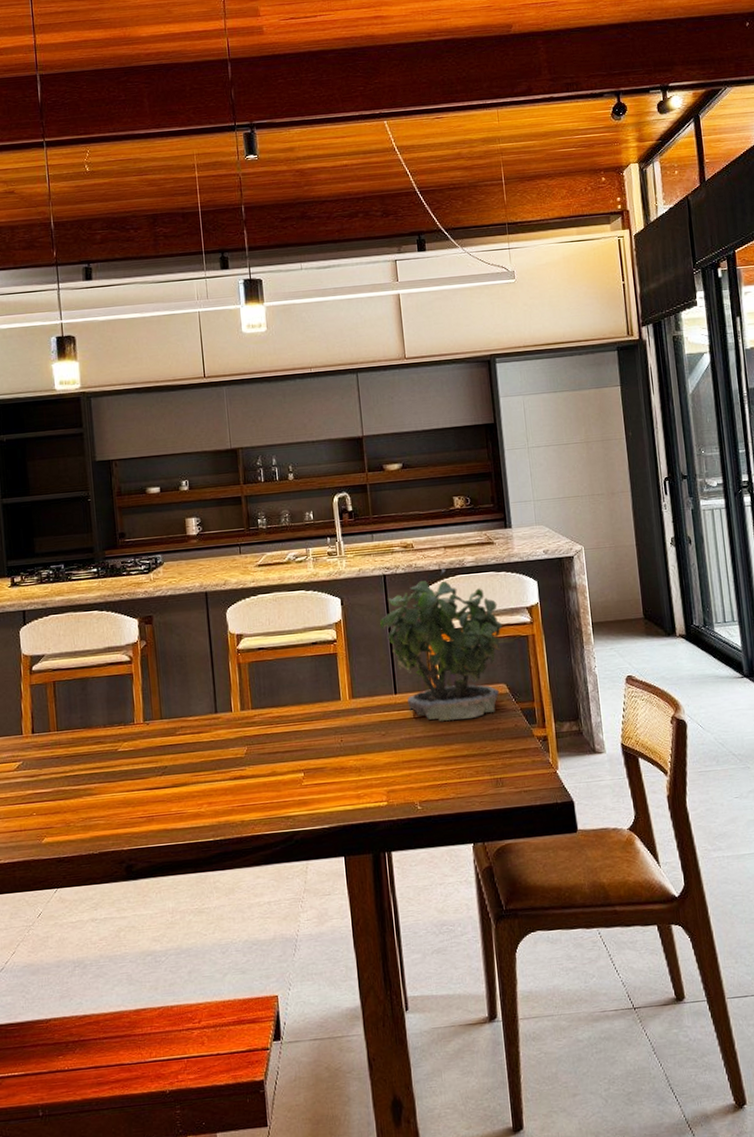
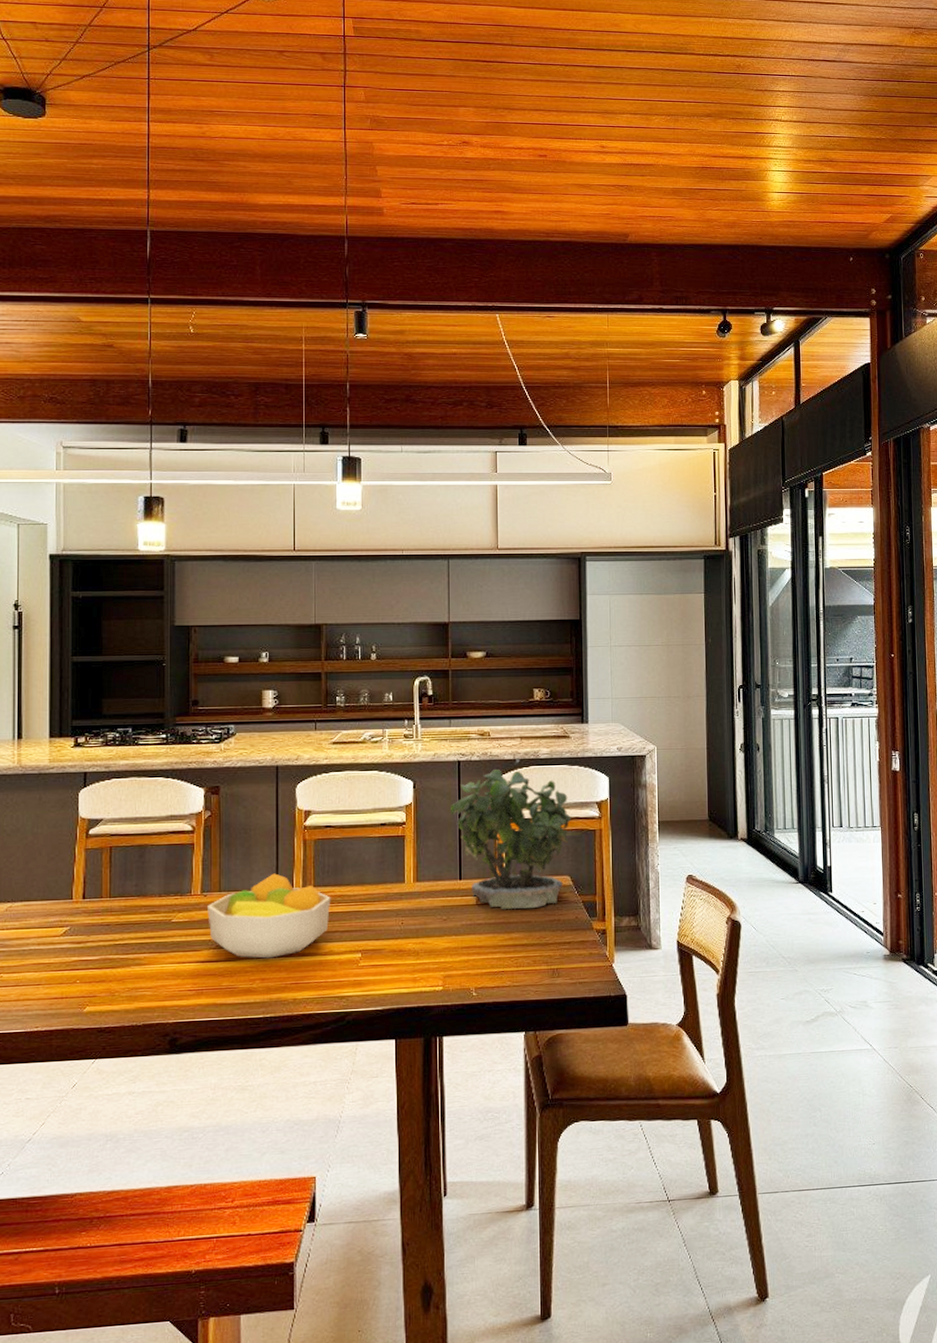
fruit bowl: none [151,698,270,783] -> present [208,873,331,959]

